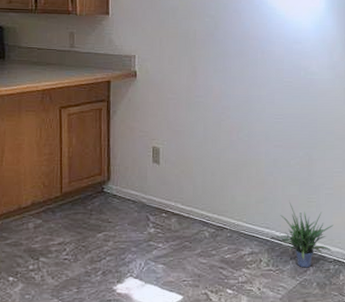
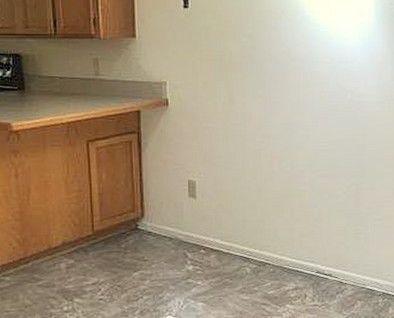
potted plant: present [274,200,334,268] -> none [320,233,383,302]

